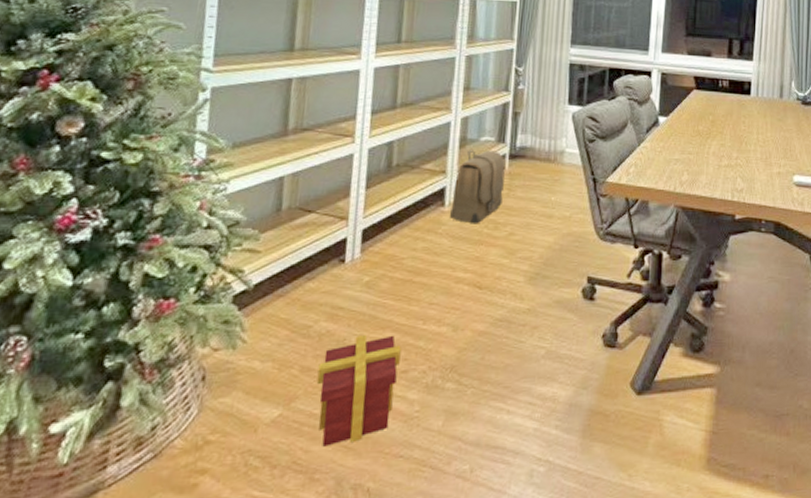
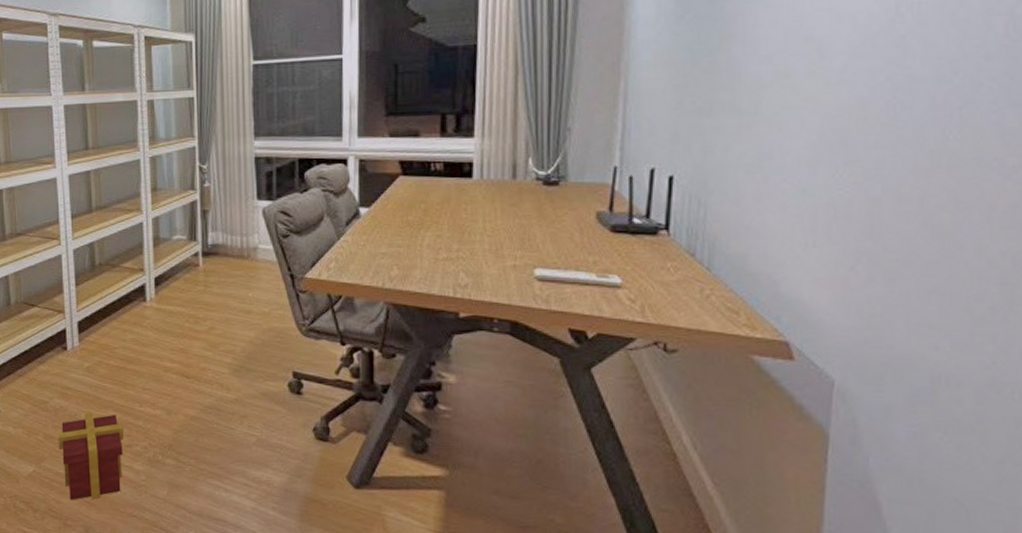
backpack: present [450,150,505,224] -> none [152,249,200,319]

